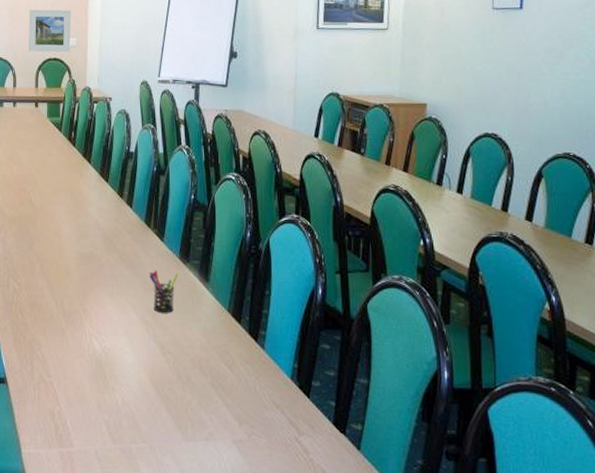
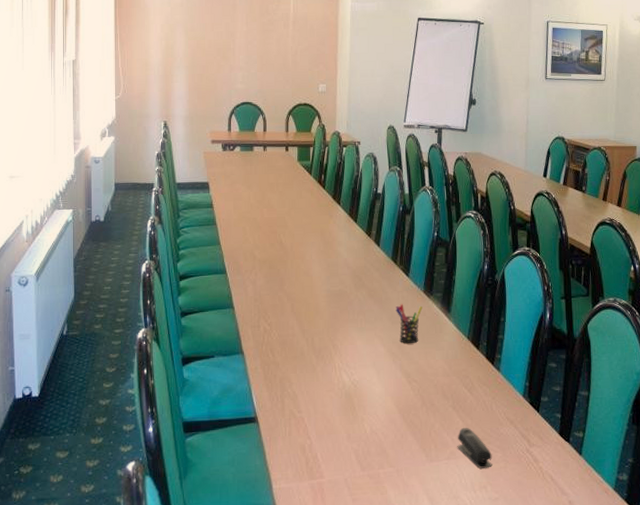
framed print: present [28,9,72,53] -> none [278,55,321,98]
stapler: none [216,407,256,454] -> present [457,427,492,469]

